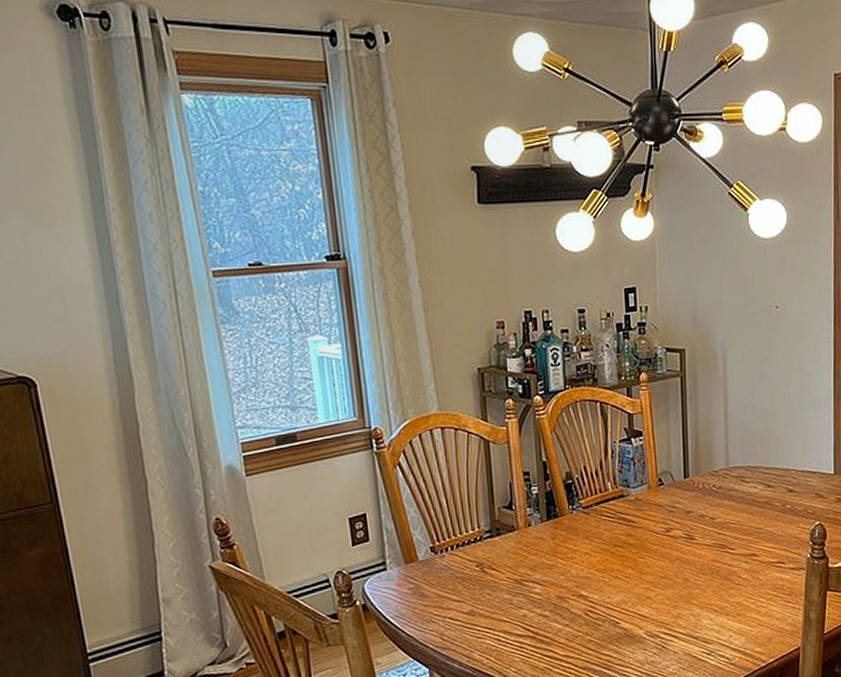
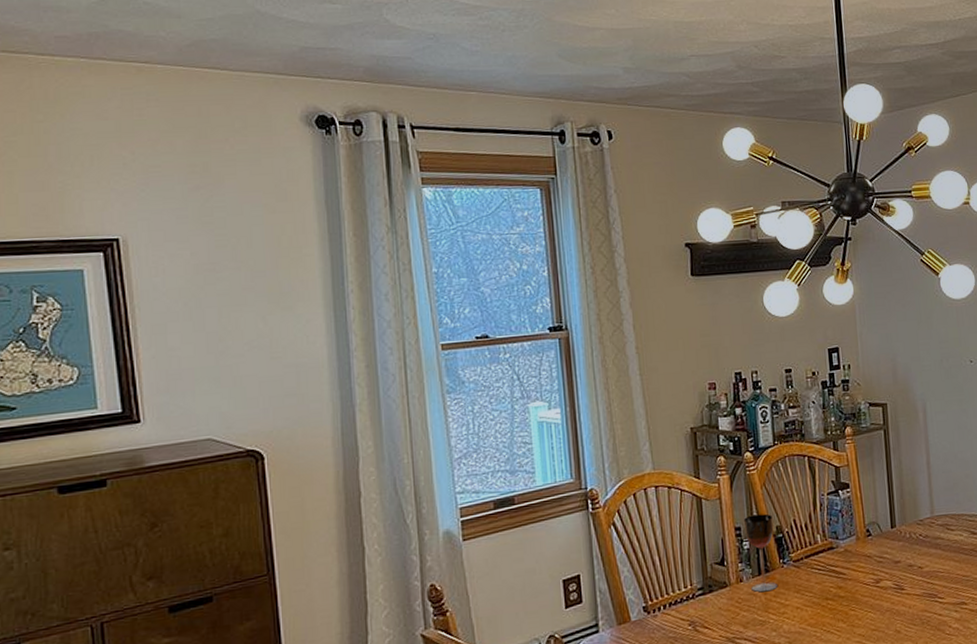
wineglass: none [532,459,567,537] -> present [743,513,778,592]

